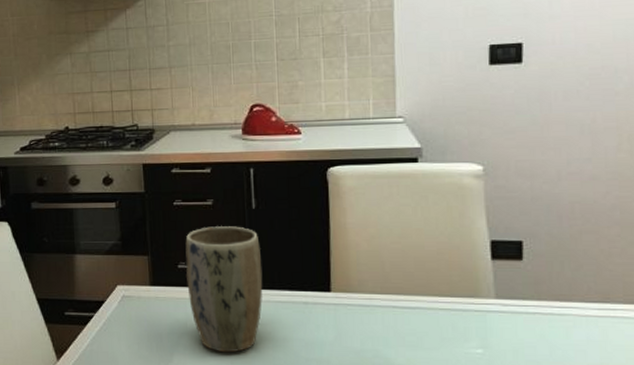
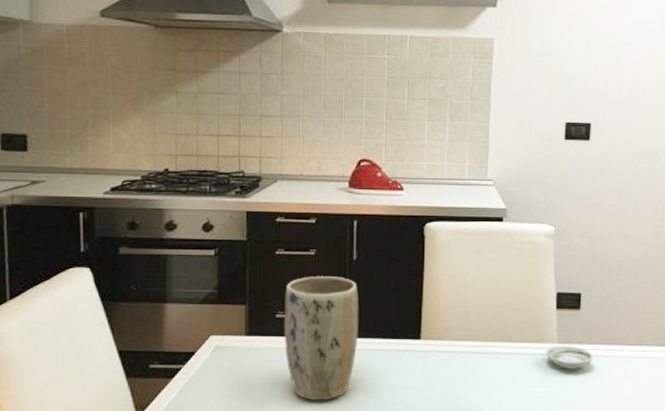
saucer: none [480,301,545,329] -> present [545,345,594,369]

